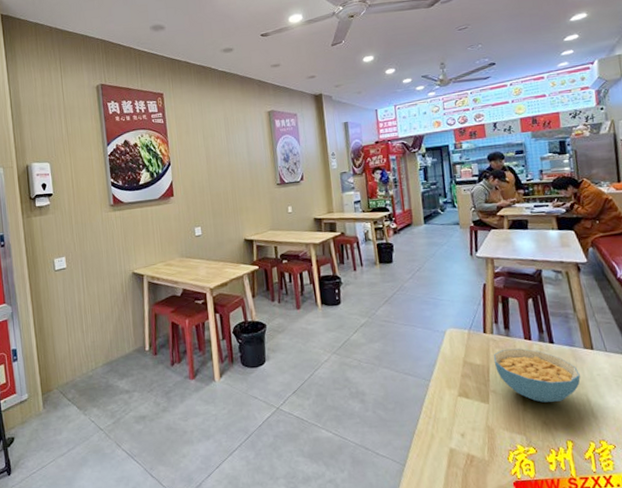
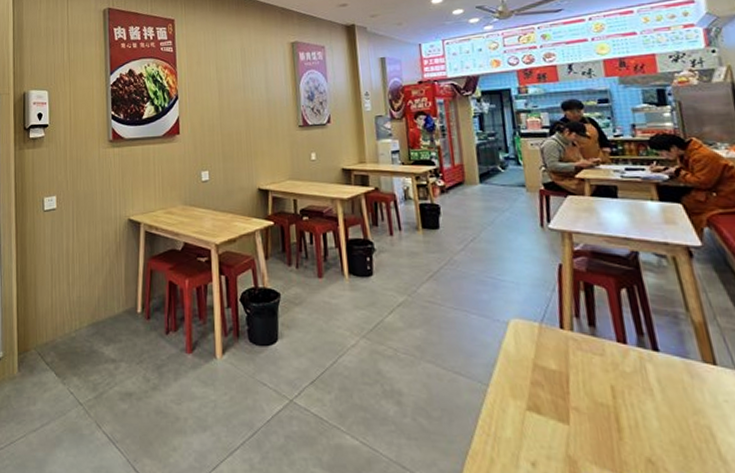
cereal bowl: present [493,348,580,403] -> none [573,352,700,432]

